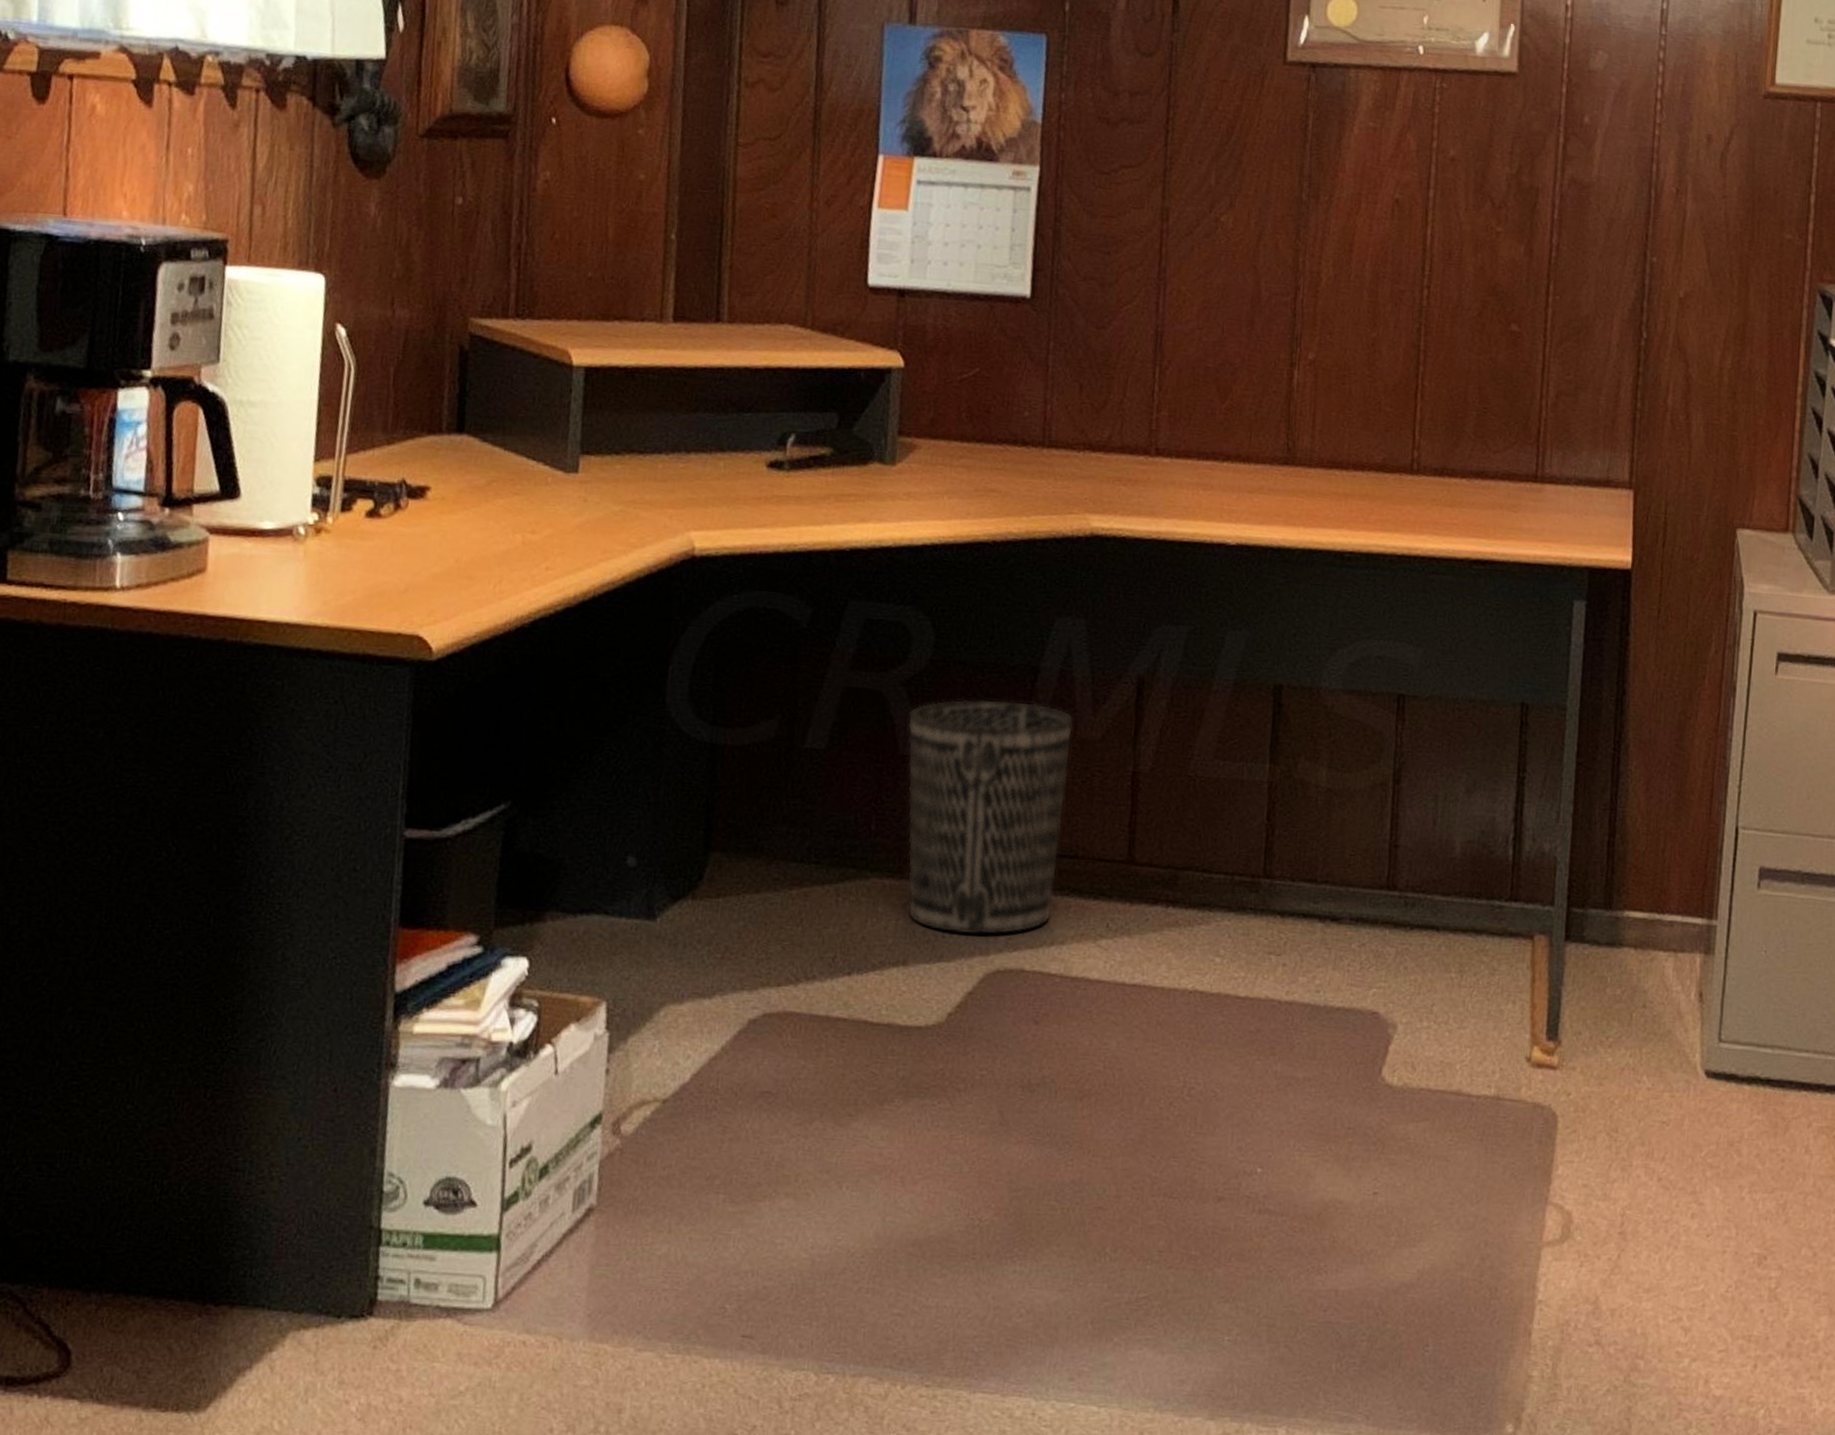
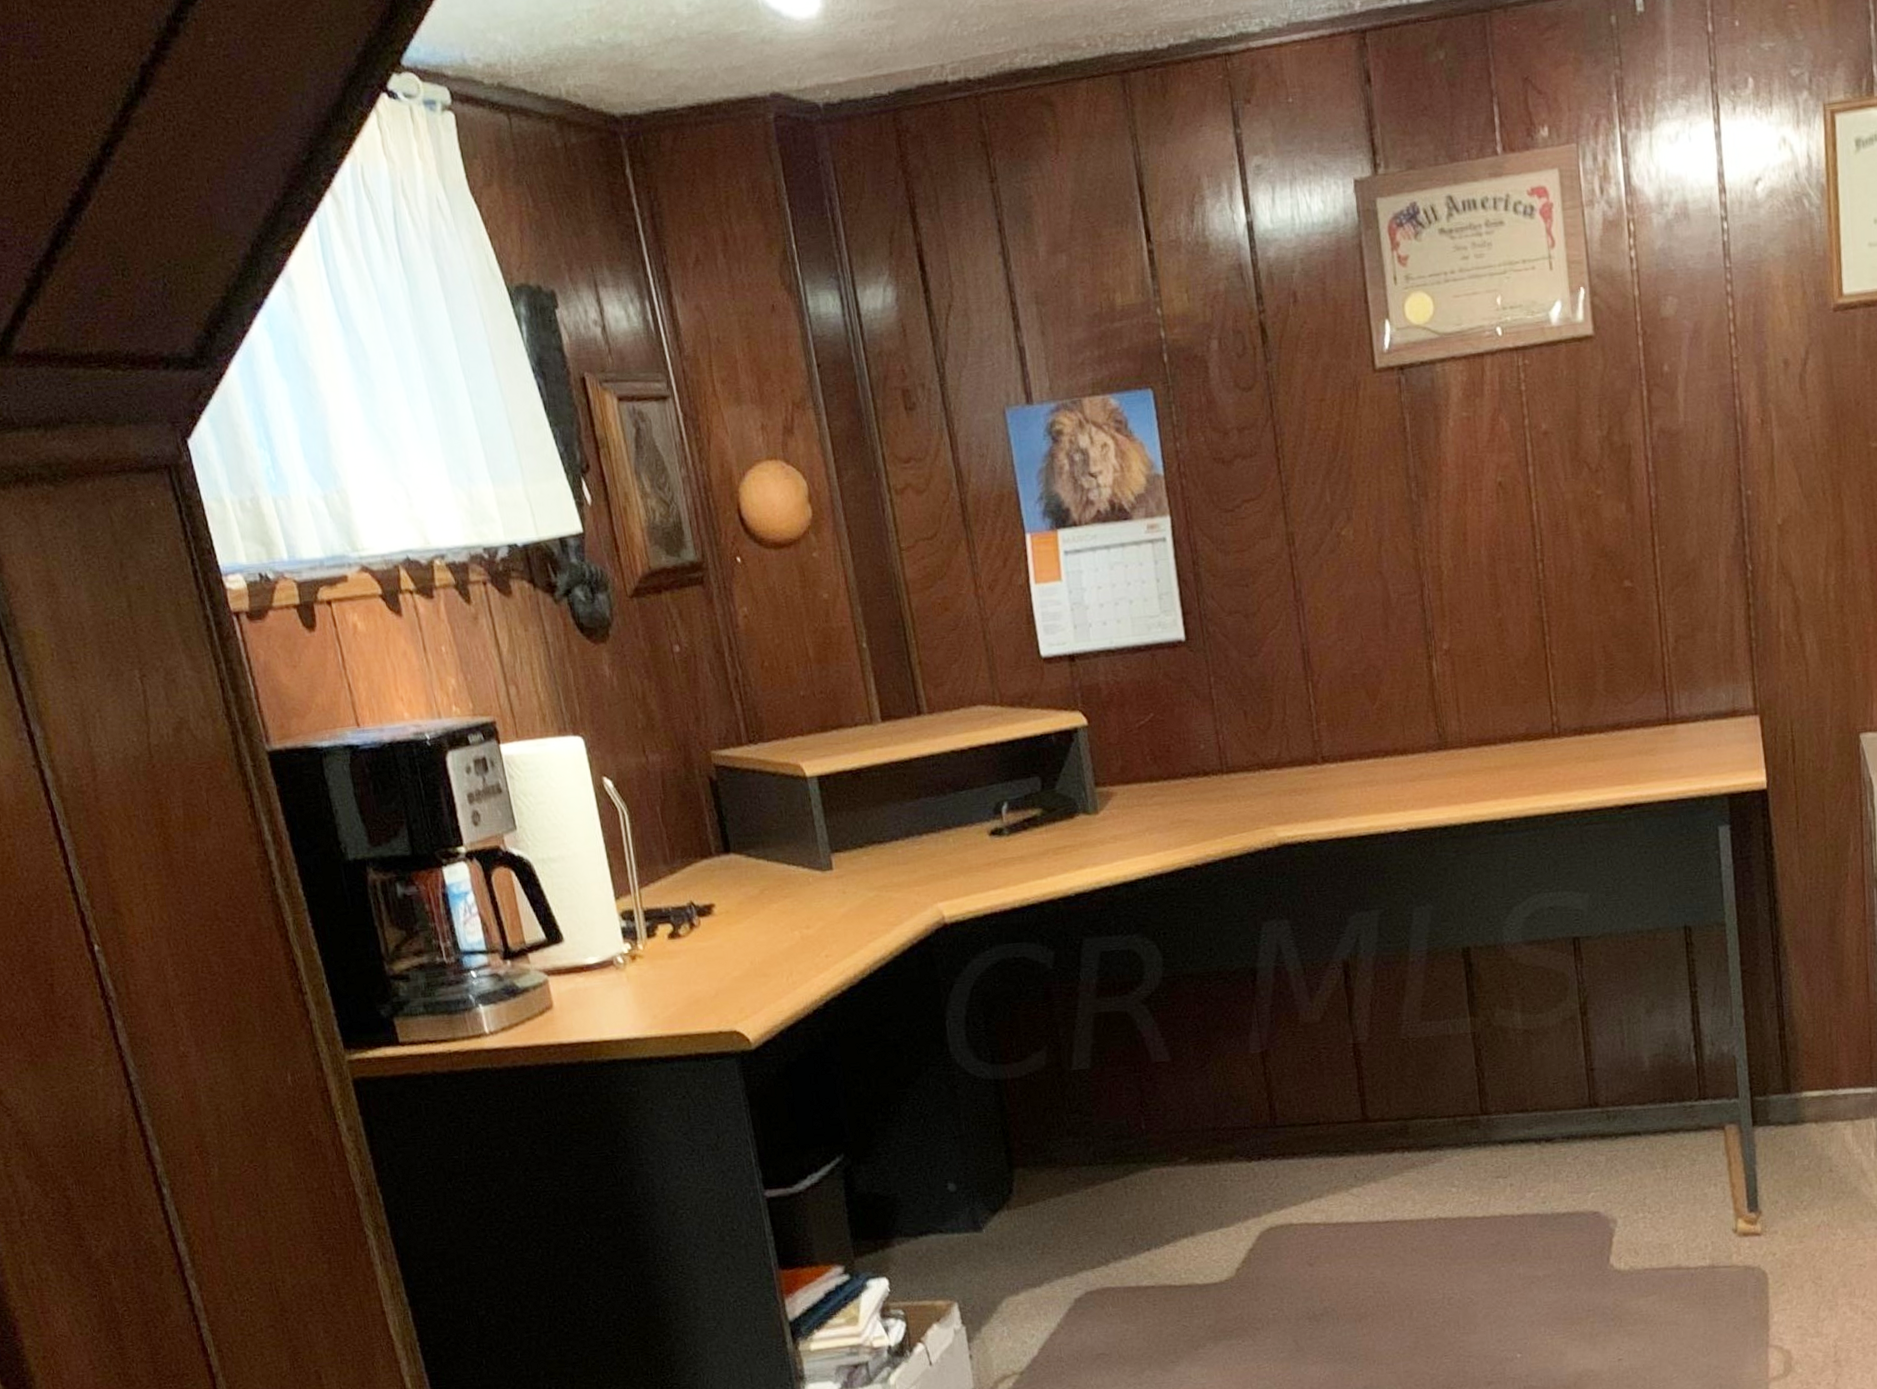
wastebasket: present [907,699,1074,936] -> none [1153,999,1307,1204]

